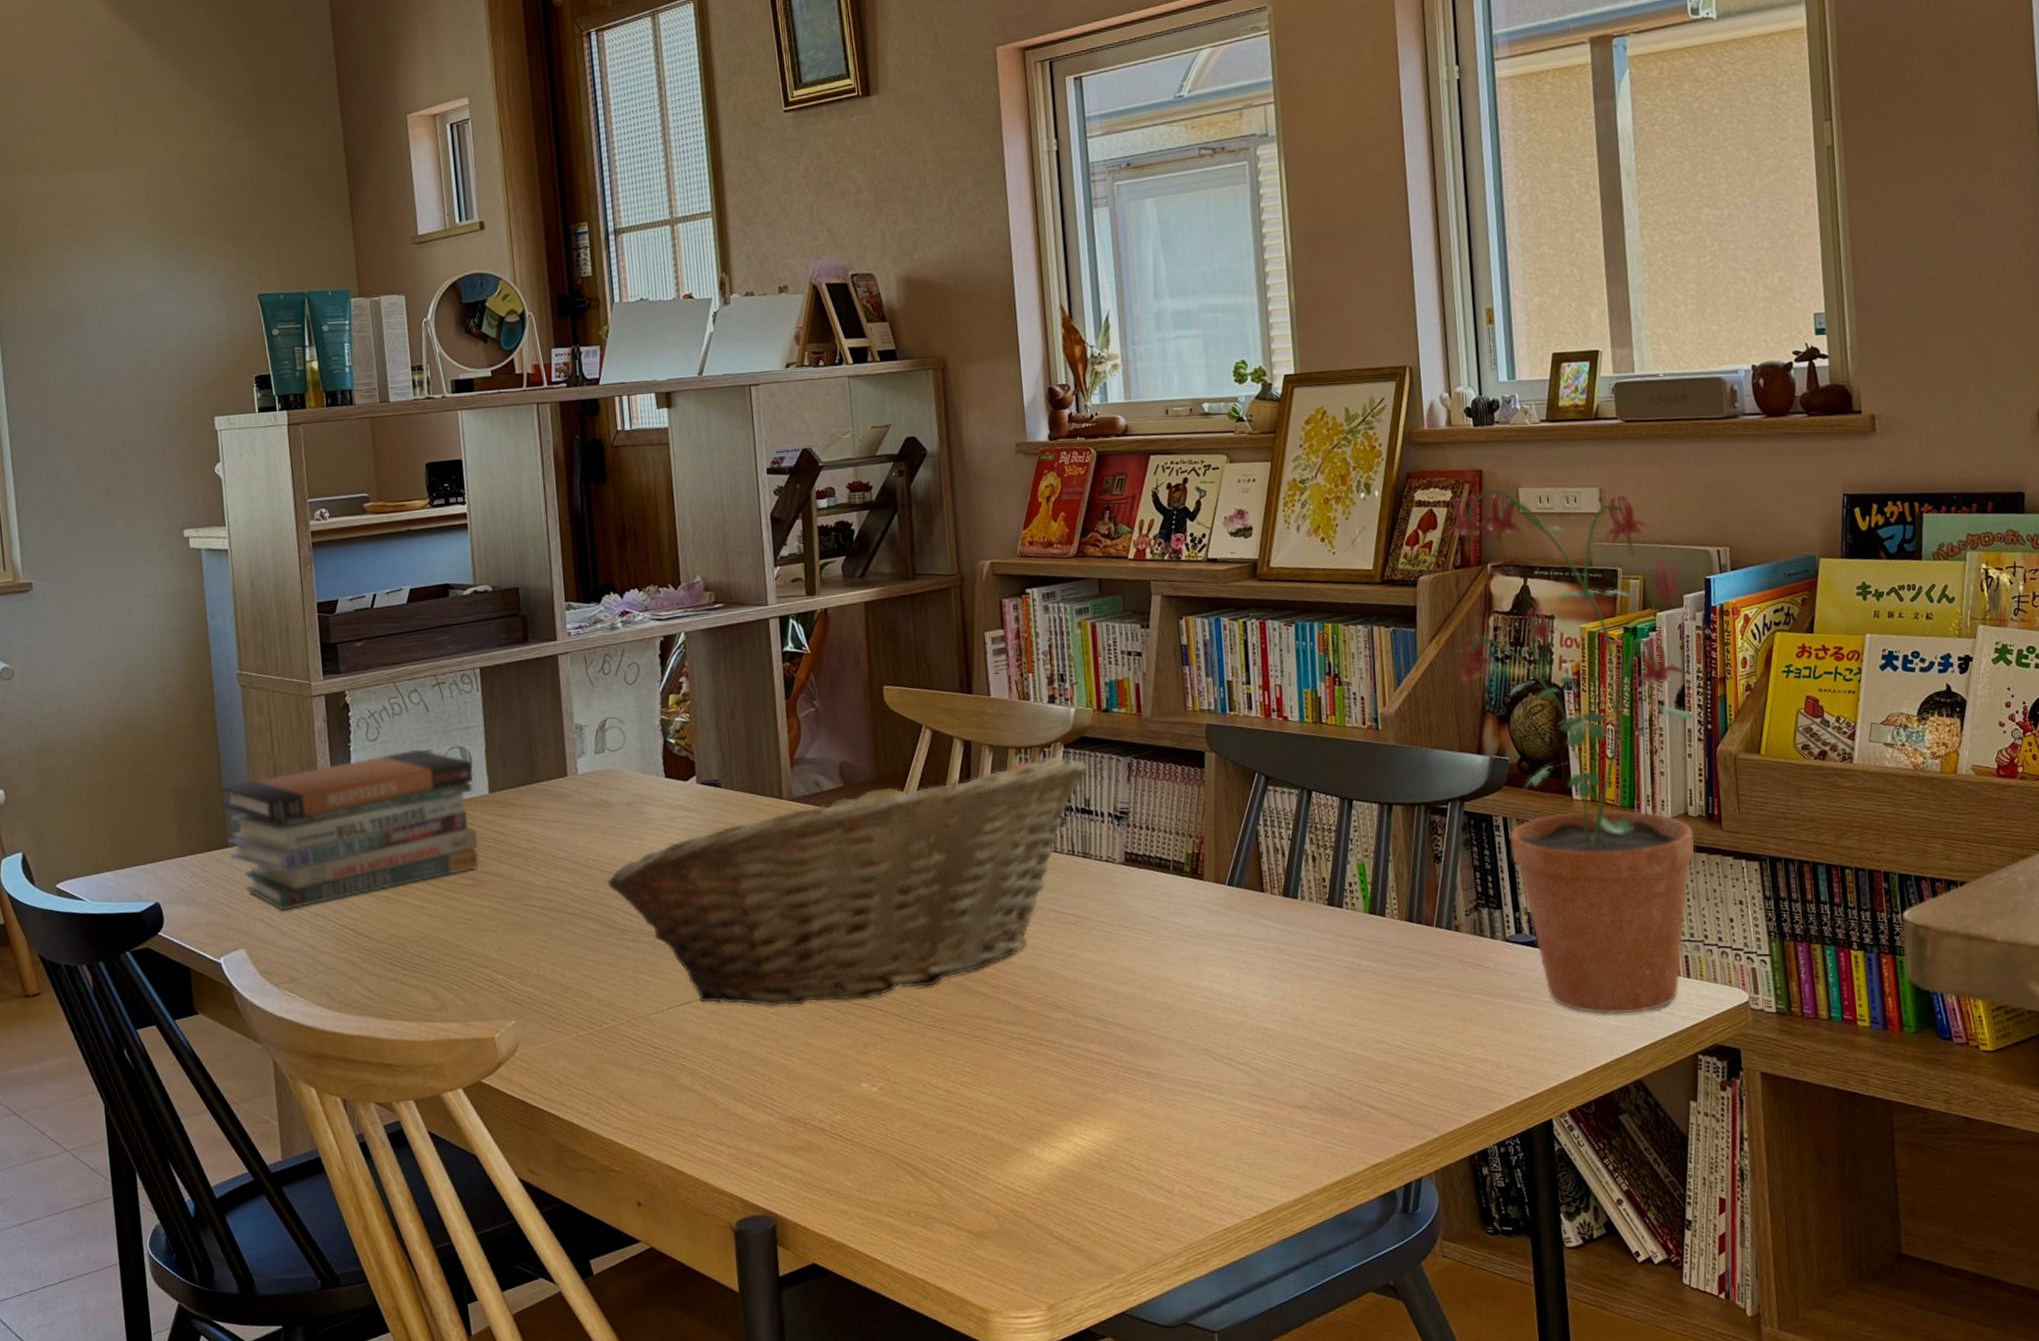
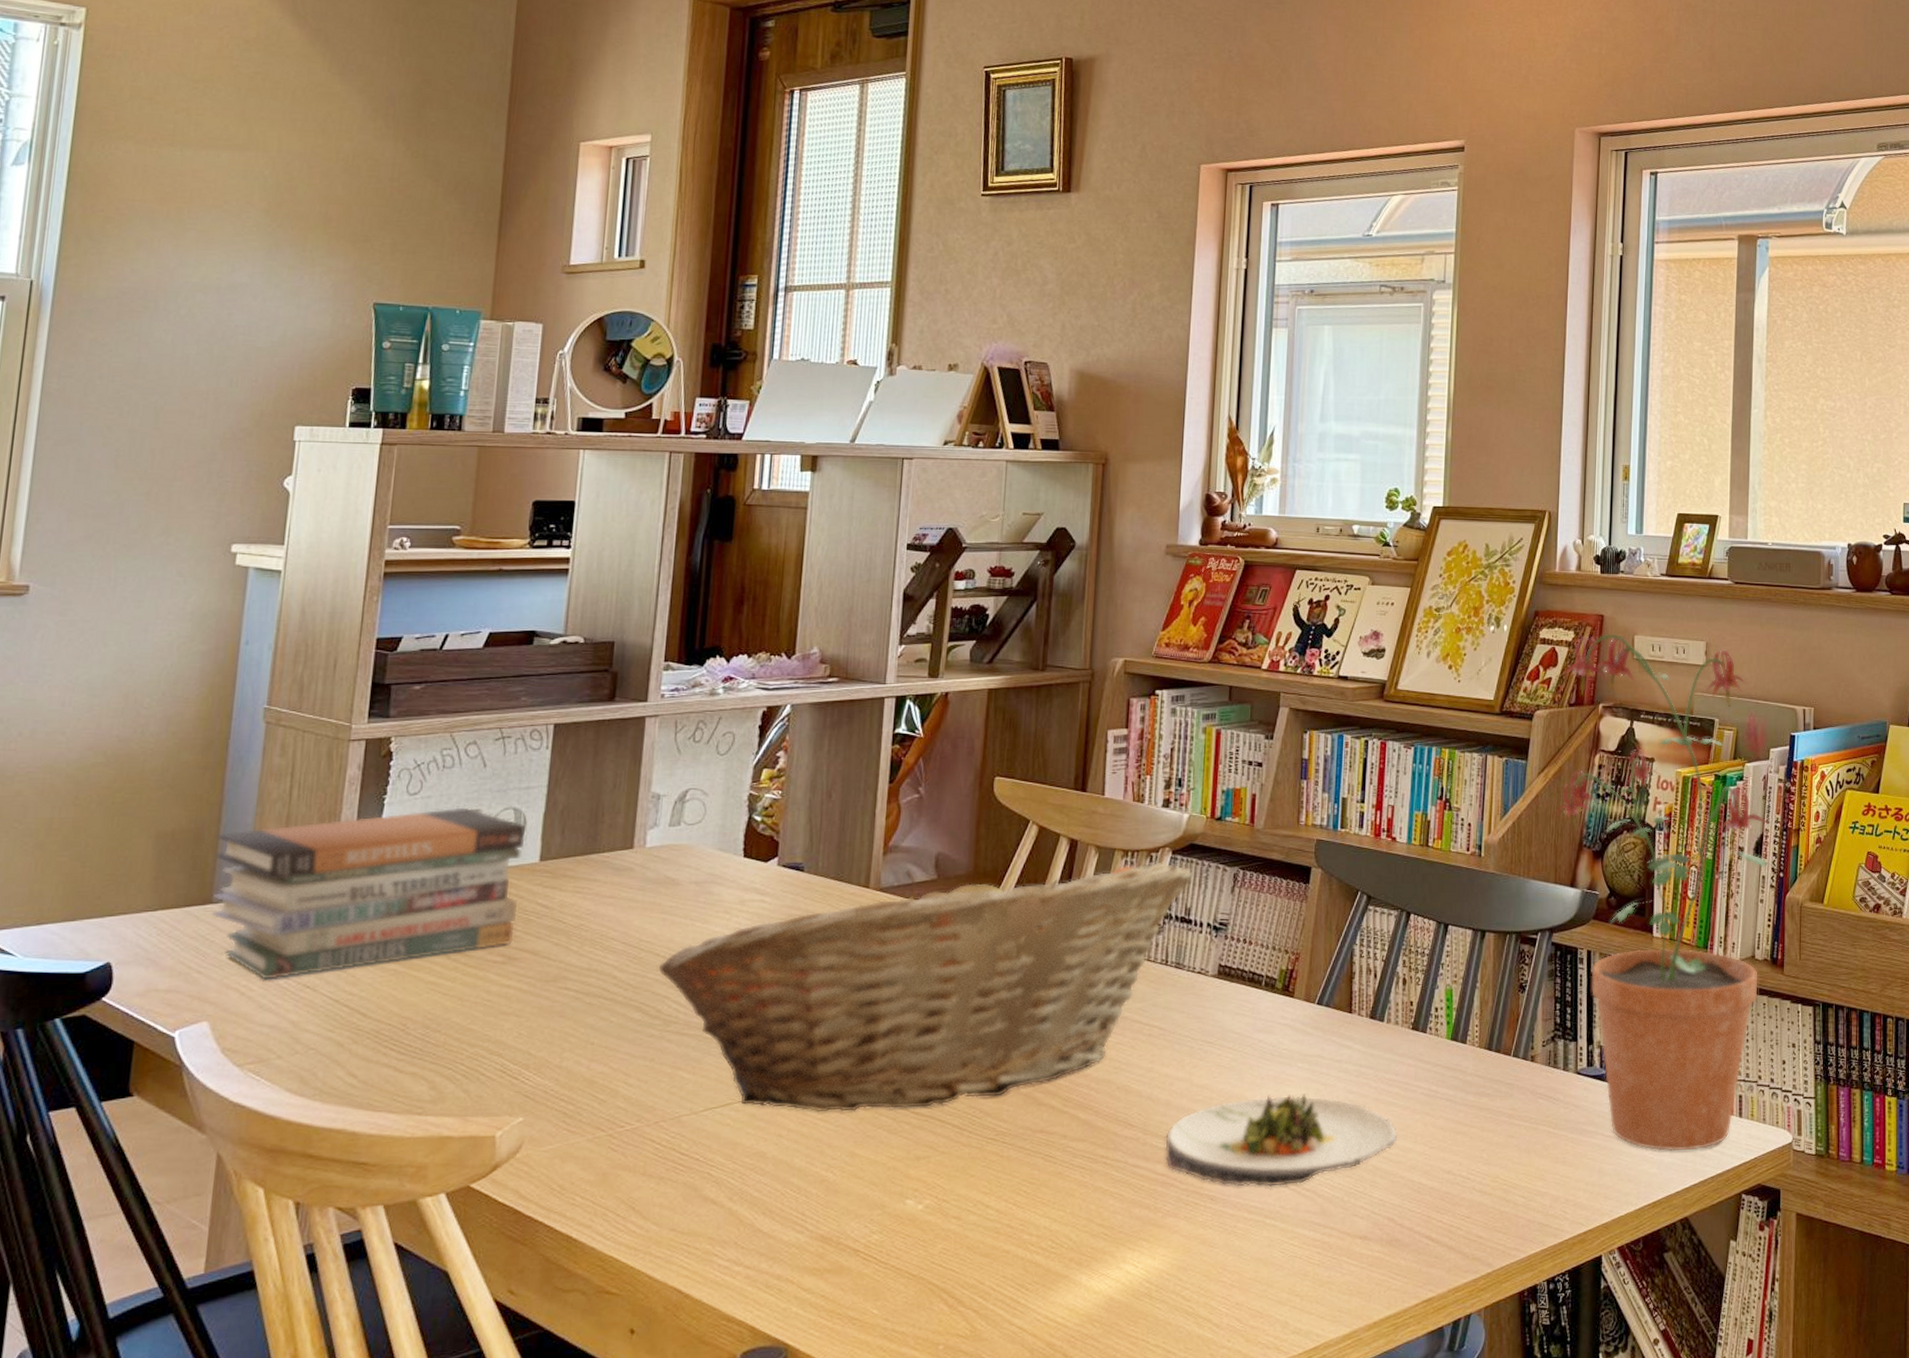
salad plate: none [1096,972,1325,1063] -> present [1165,1094,1397,1187]

